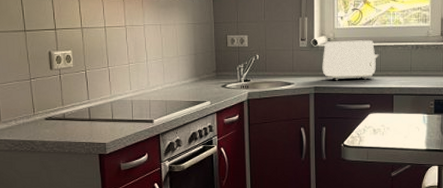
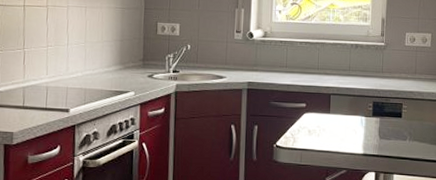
toaster: present [322,40,379,81] -> none [257,35,317,77]

